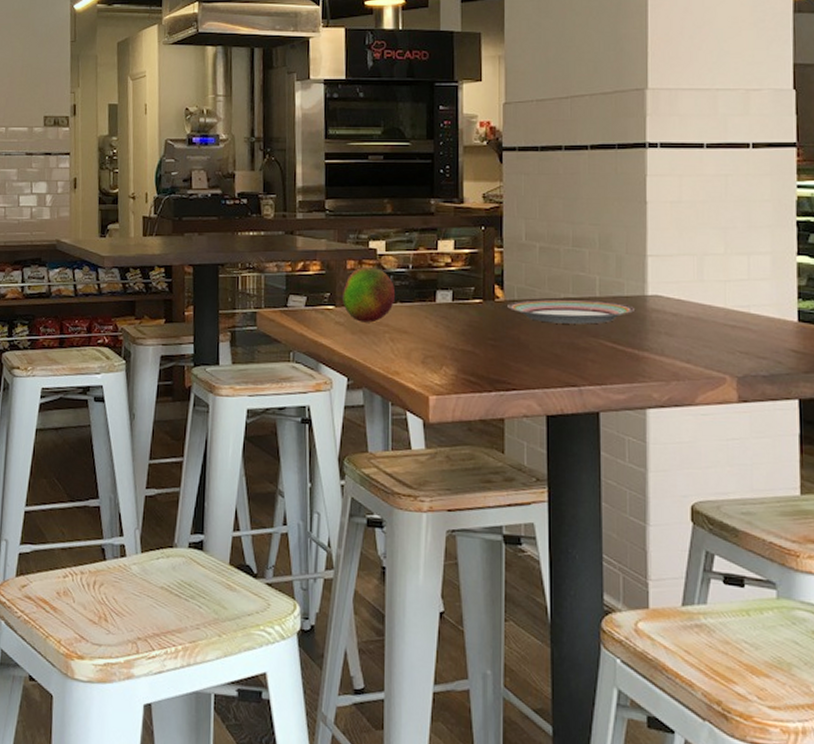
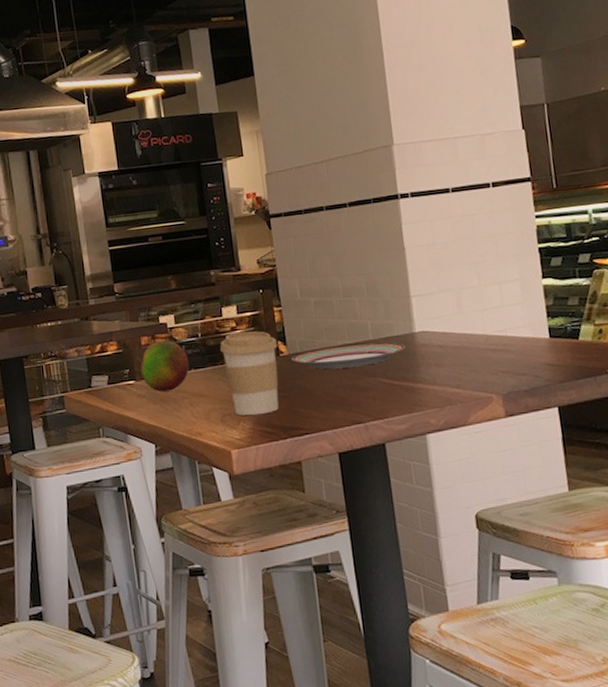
coffee cup: none [430,268,494,362] -> present [219,331,279,416]

